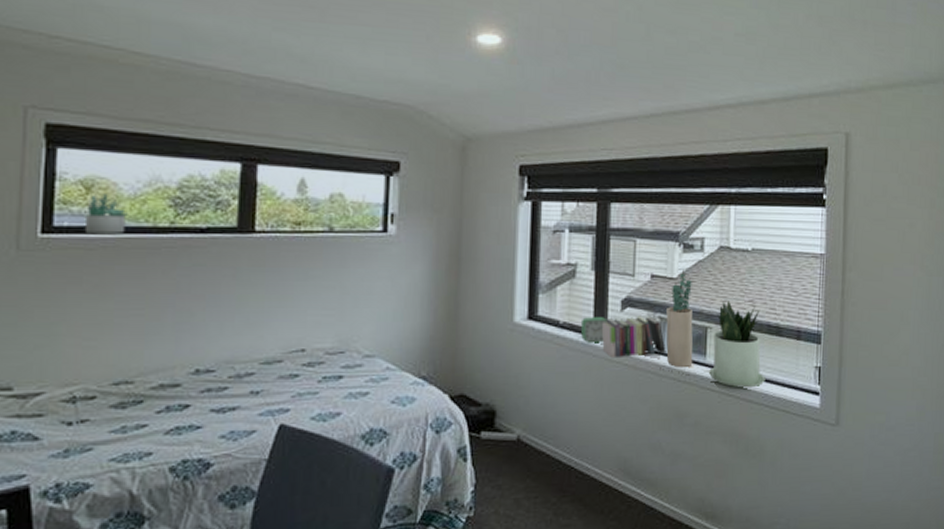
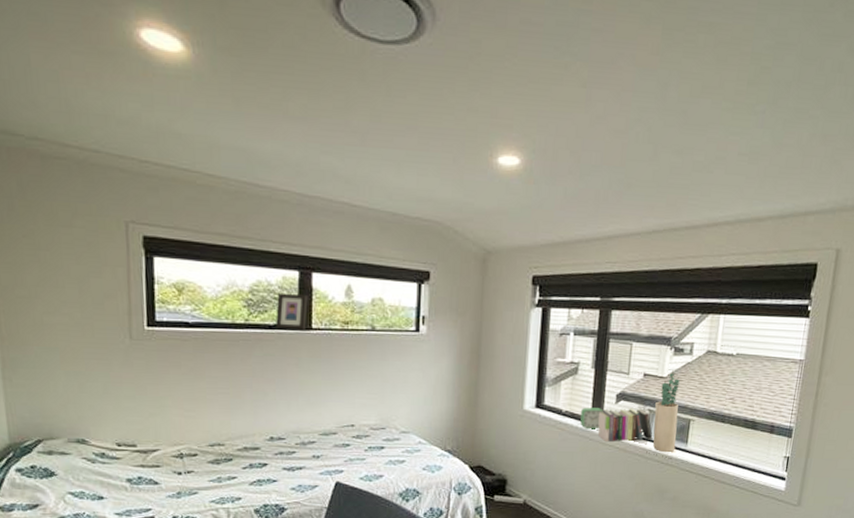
succulent plant: present [84,194,128,234] -> none [179,295,212,328]
picture frame: none [209,189,251,234] -> present [276,292,308,331]
planter: present [708,301,765,388] -> none [688,398,739,472]

